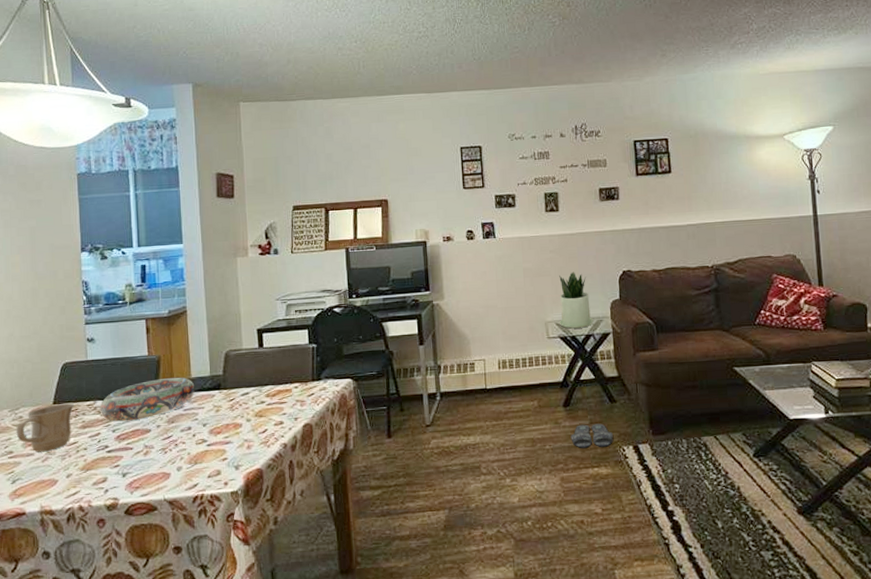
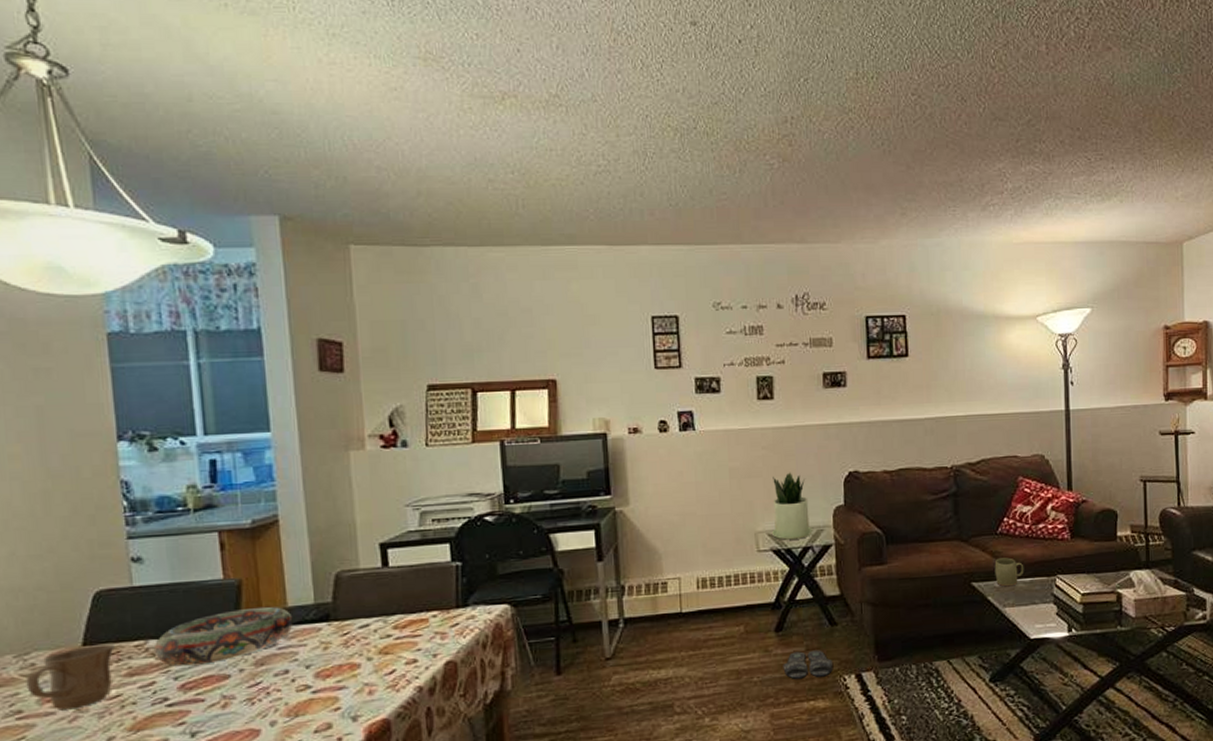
mug: none [754,345,782,372] -> present [994,557,1024,587]

